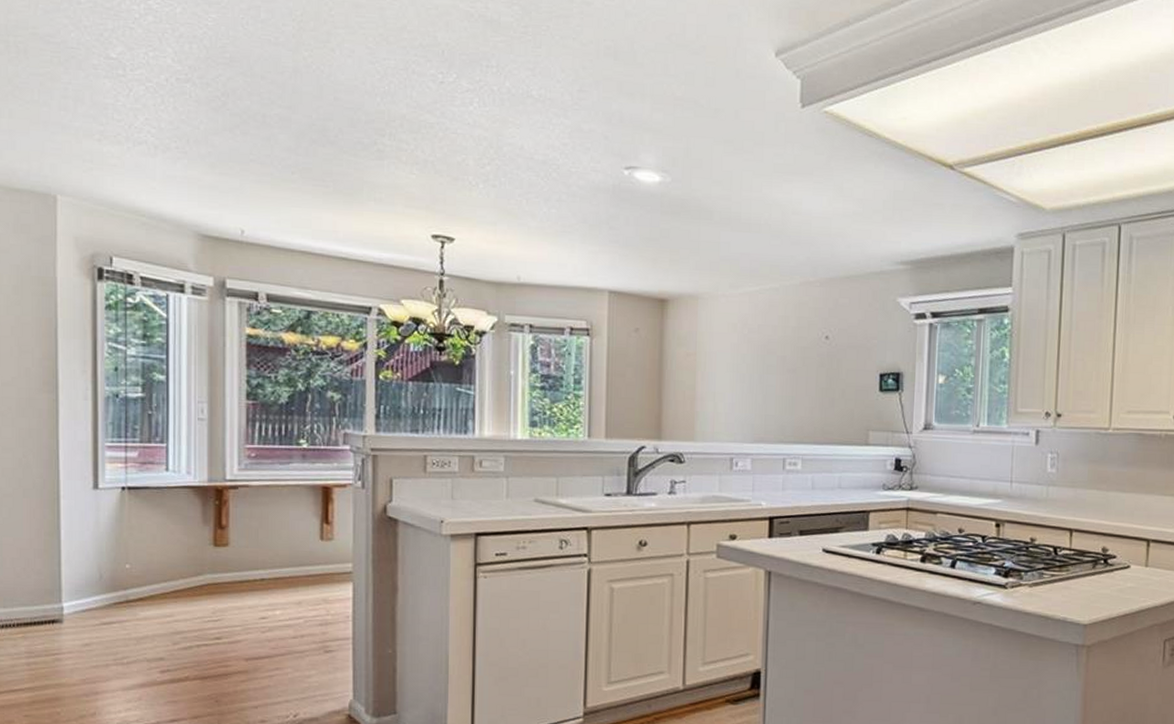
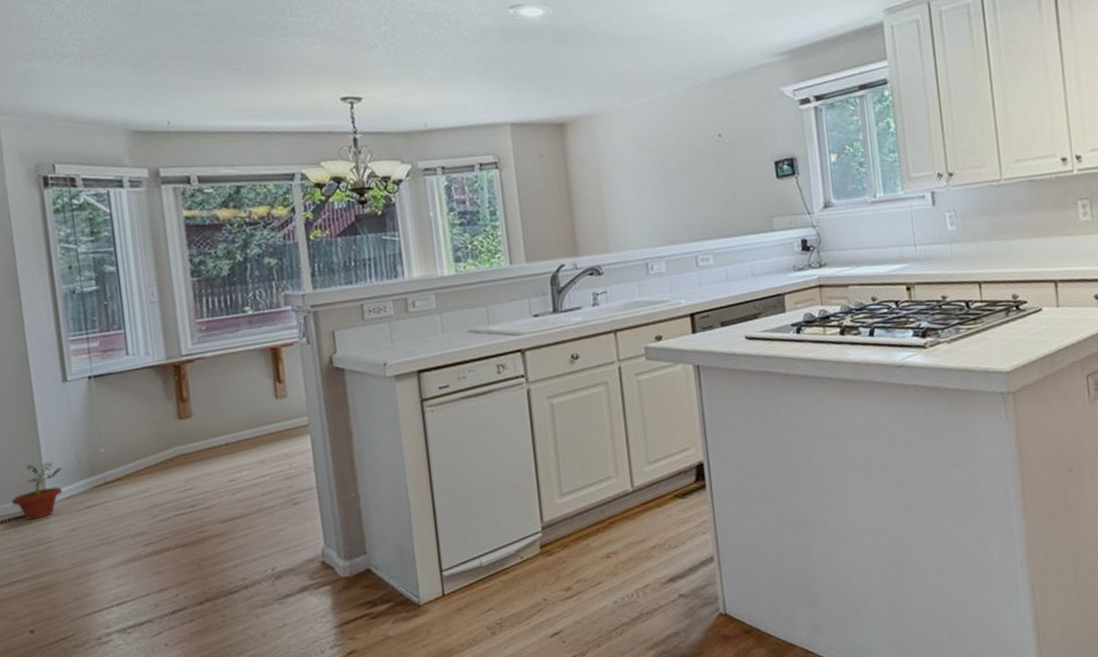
potted plant: none [23,569,83,628] -> present [11,461,63,520]

